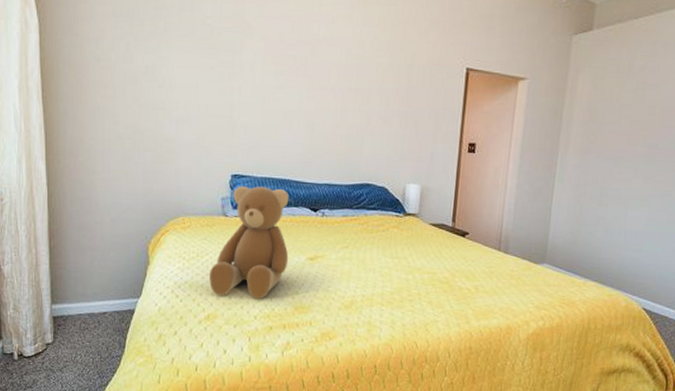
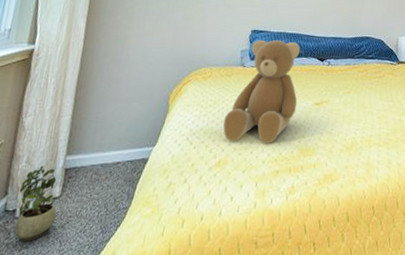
potted plant: none [12,313,53,382] -> present [14,165,57,241]

